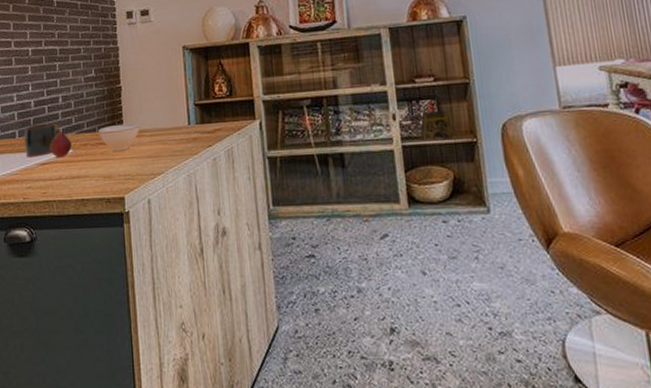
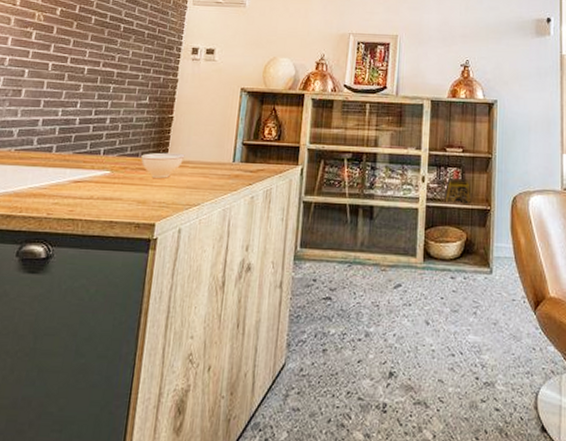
mug: present [24,122,60,158] -> none [59,141,101,174]
fruit: present [49,124,72,158] -> none [86,144,111,178]

